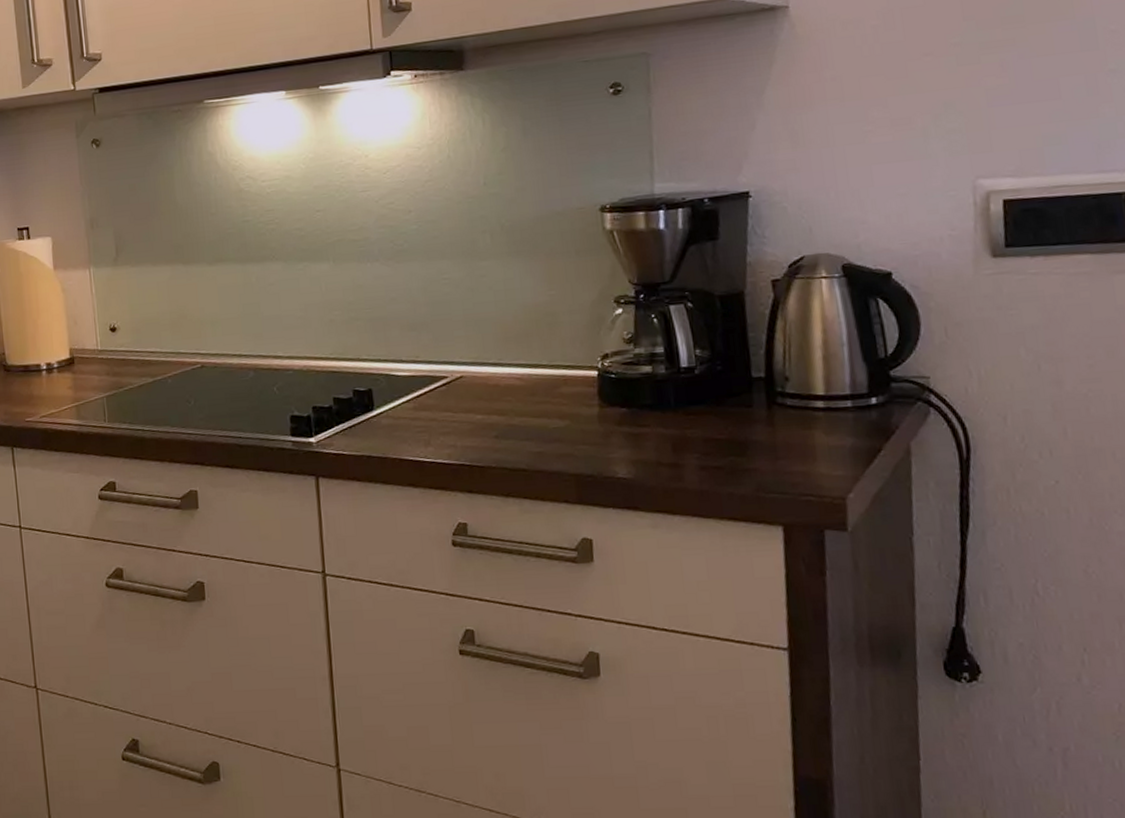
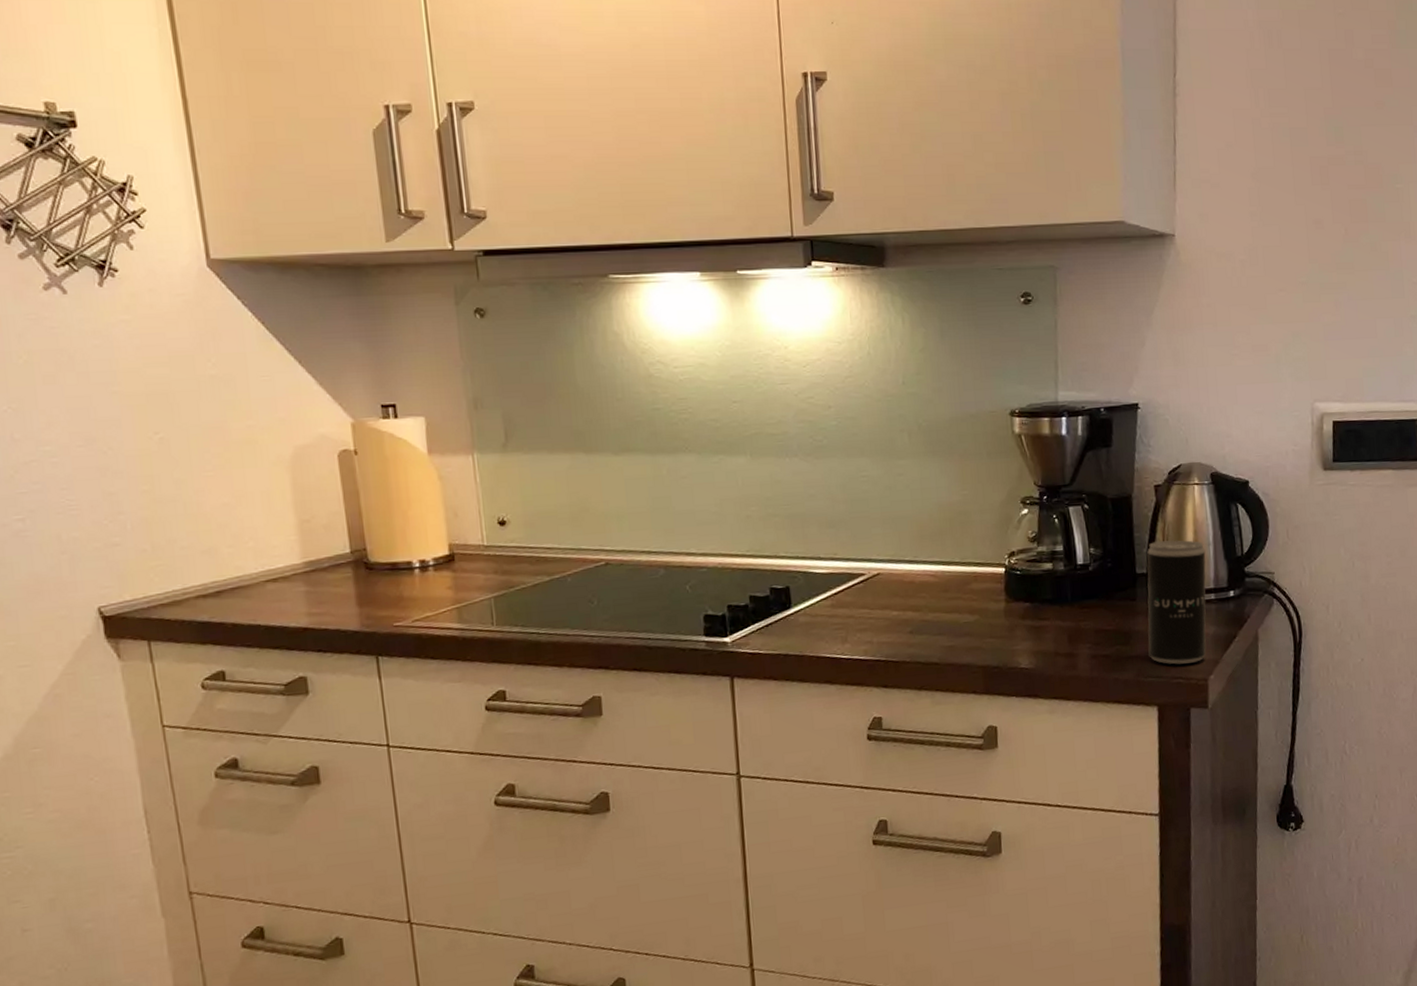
beverage can: none [765,340,843,480] -> present [1147,540,1206,665]

